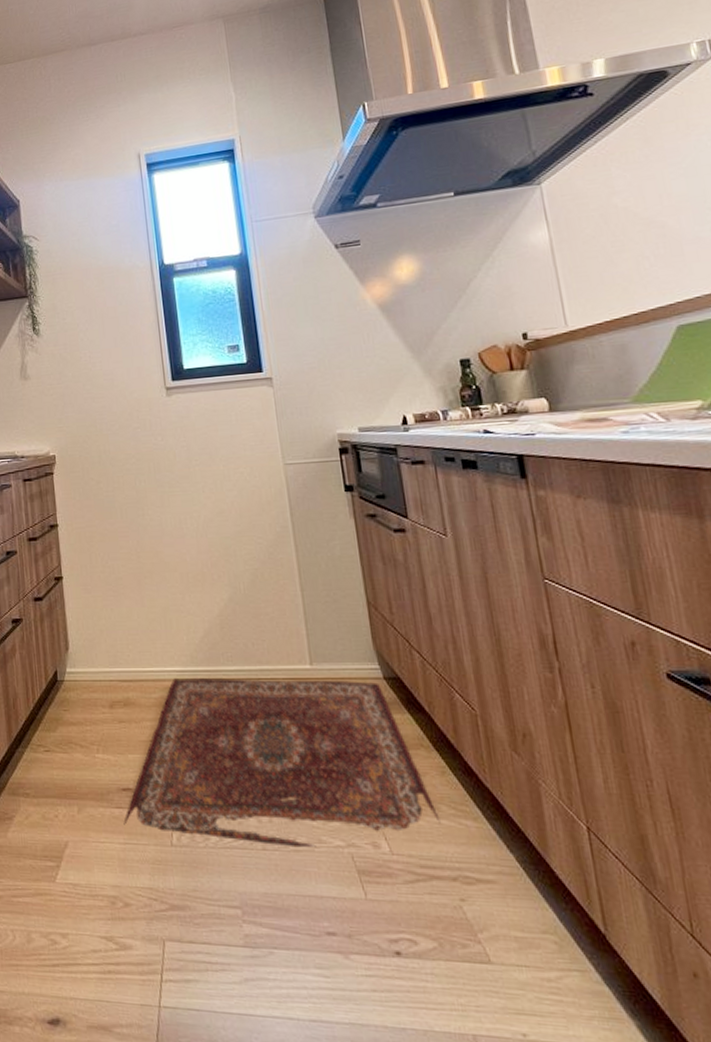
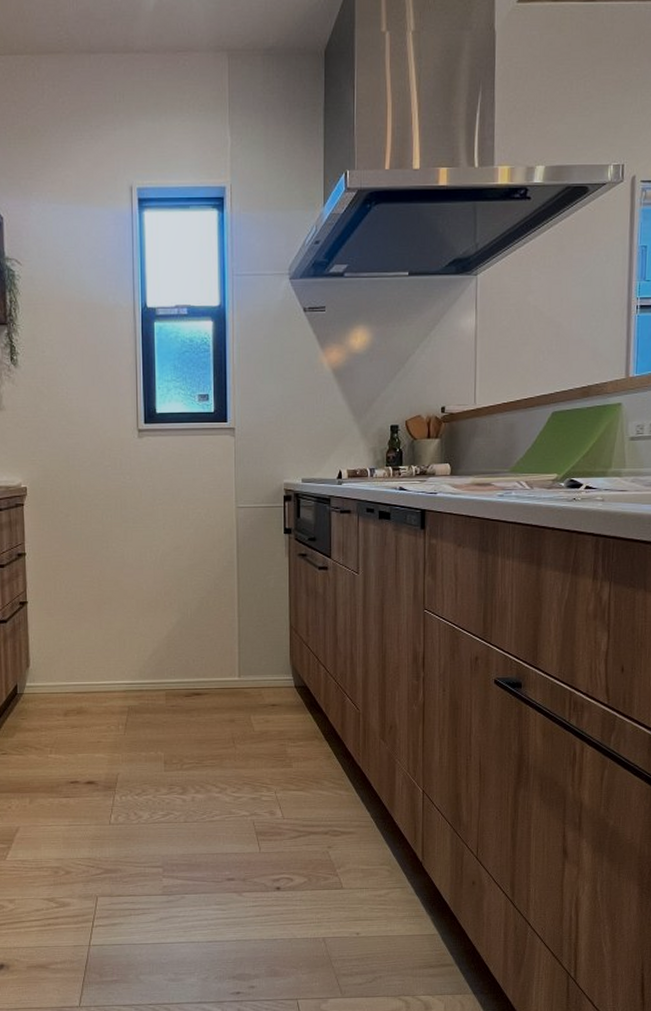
rug: present [123,678,441,848] -> none [70,689,322,819]

